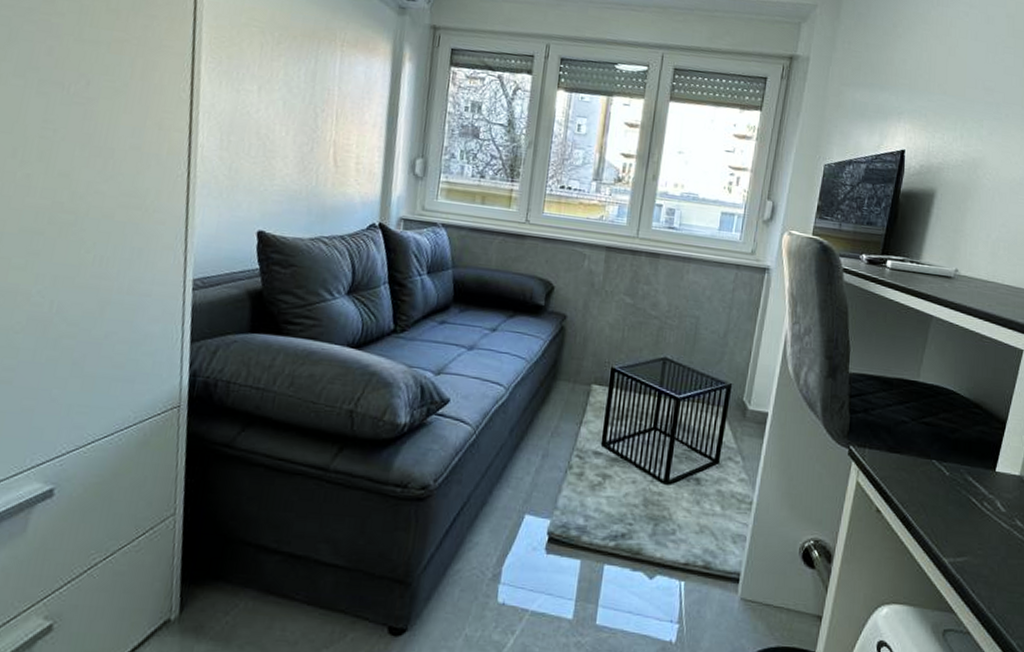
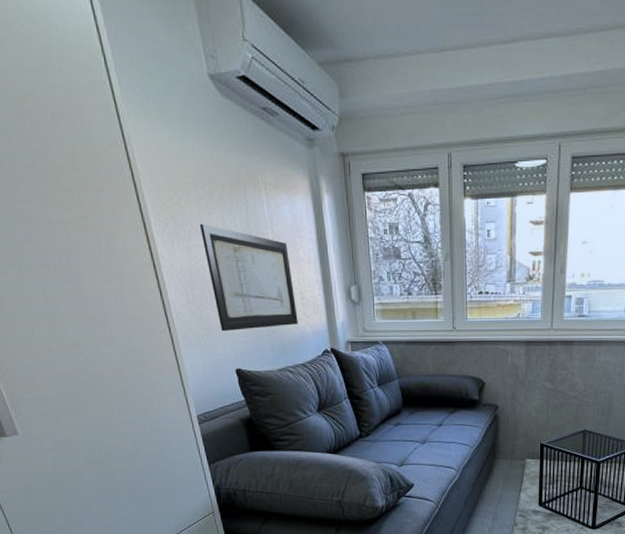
wall art: none [251,68,353,191] -> present [199,223,298,332]

